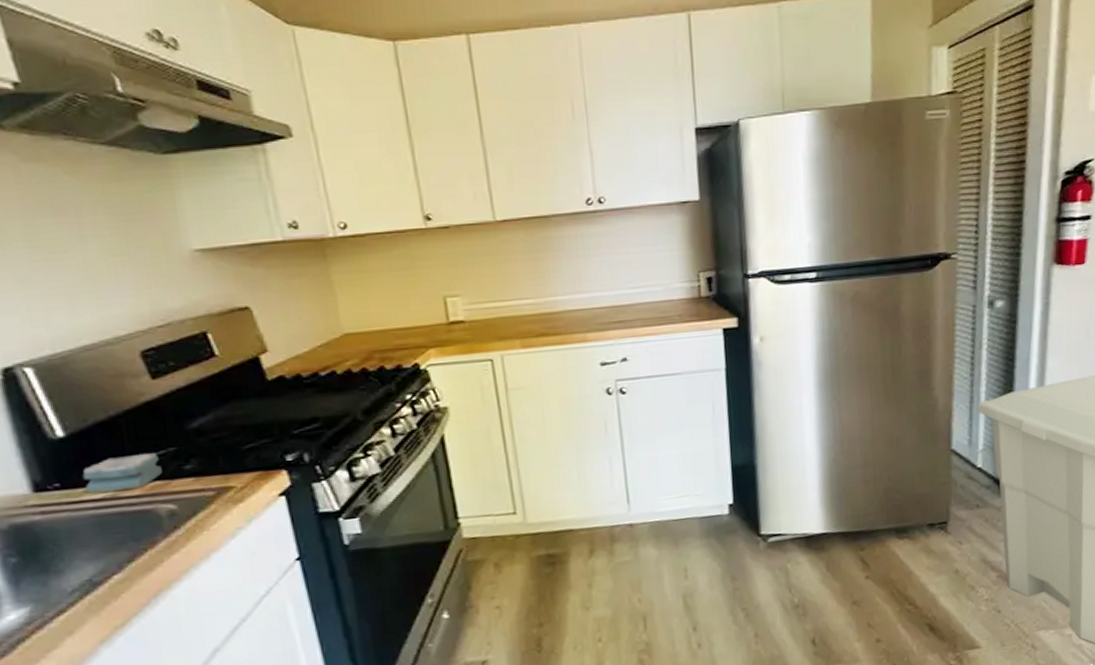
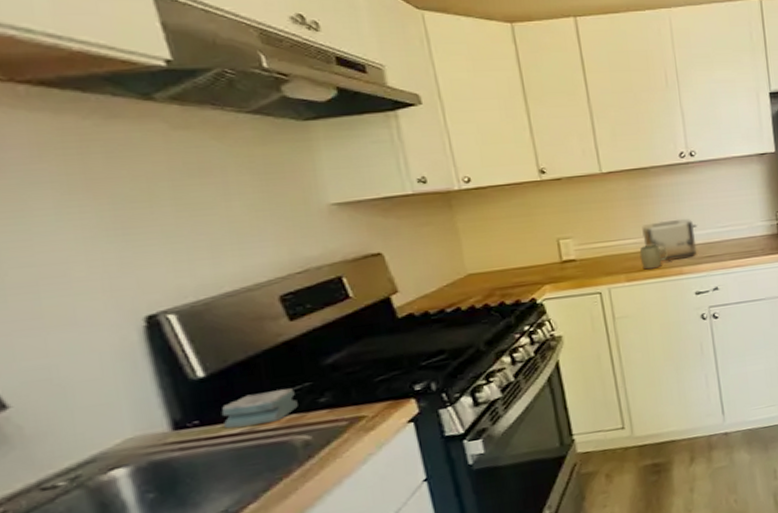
mug: none [537,306,570,335] -> present [639,245,668,270]
toaster: none [540,276,605,327] -> present [641,218,697,262]

